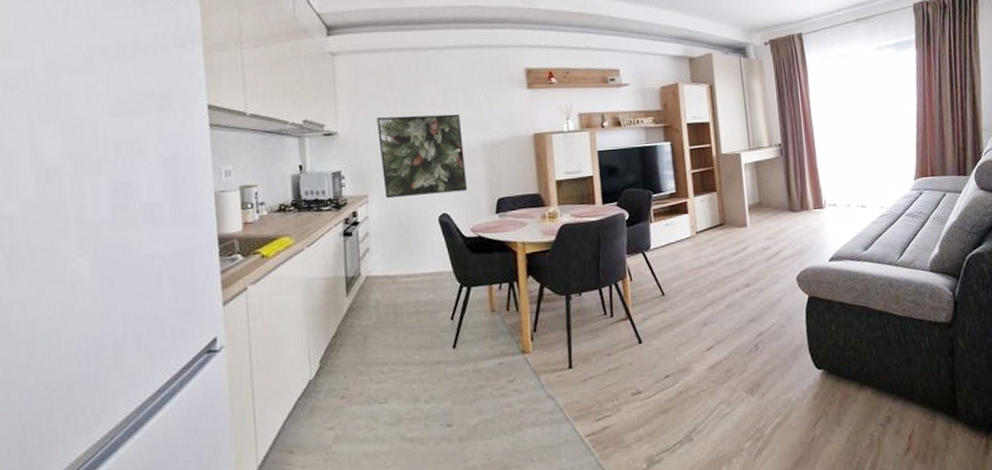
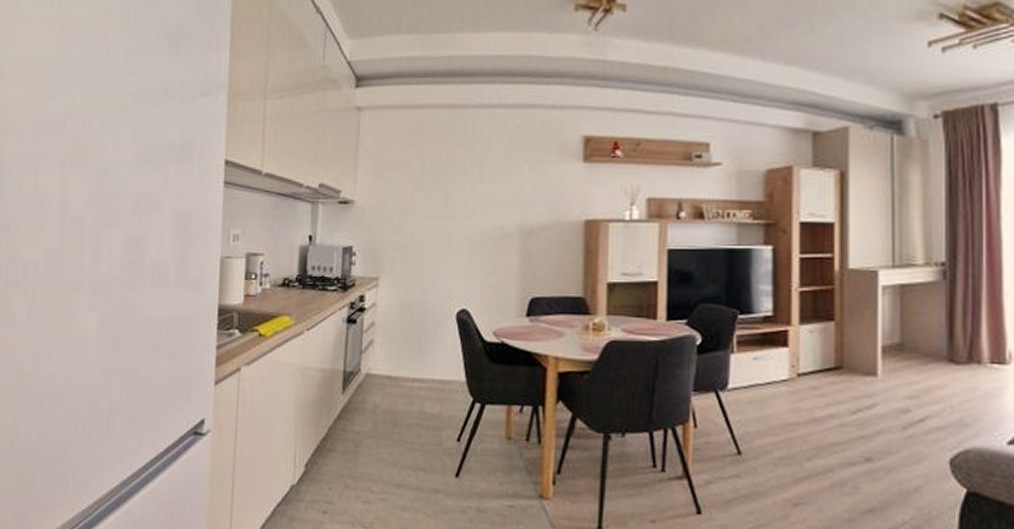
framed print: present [377,114,467,199] -> none [398,186,496,285]

